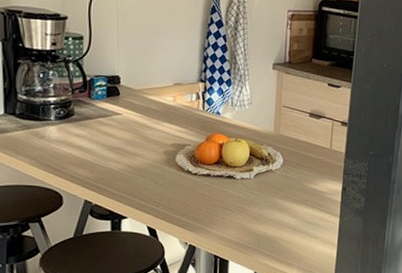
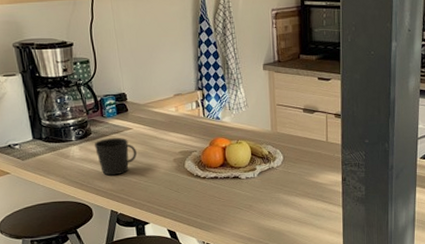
cup: none [76,122,124,163] -> present [95,138,138,176]

